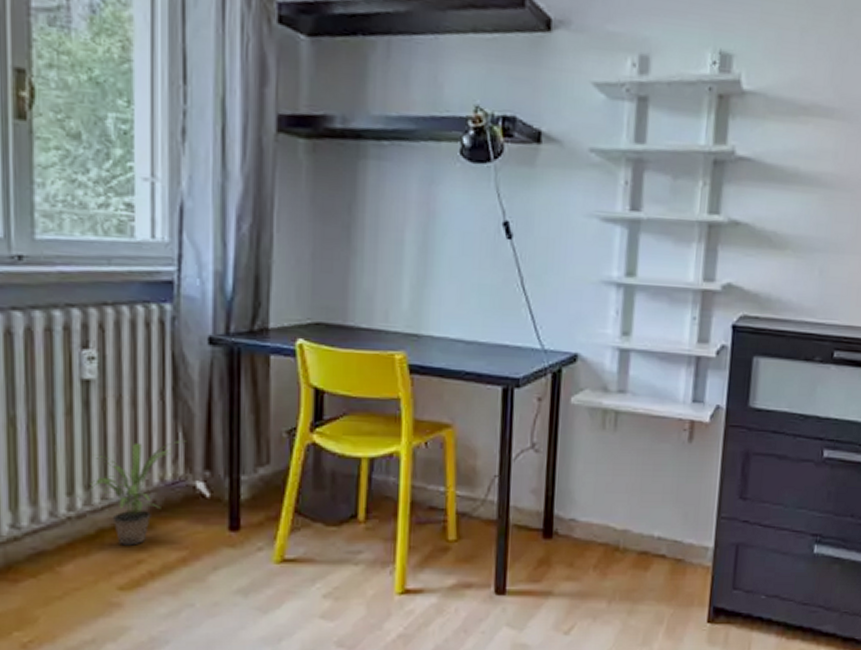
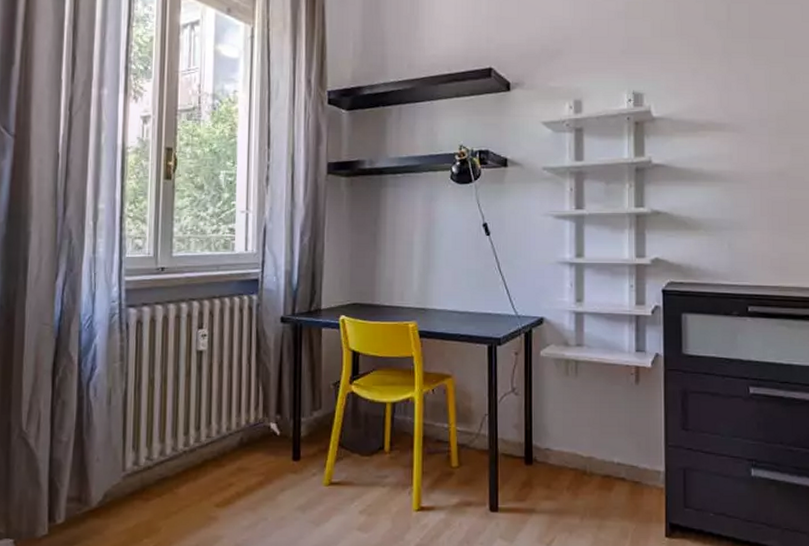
potted plant: present [90,440,188,546] -> none [199,393,265,472]

